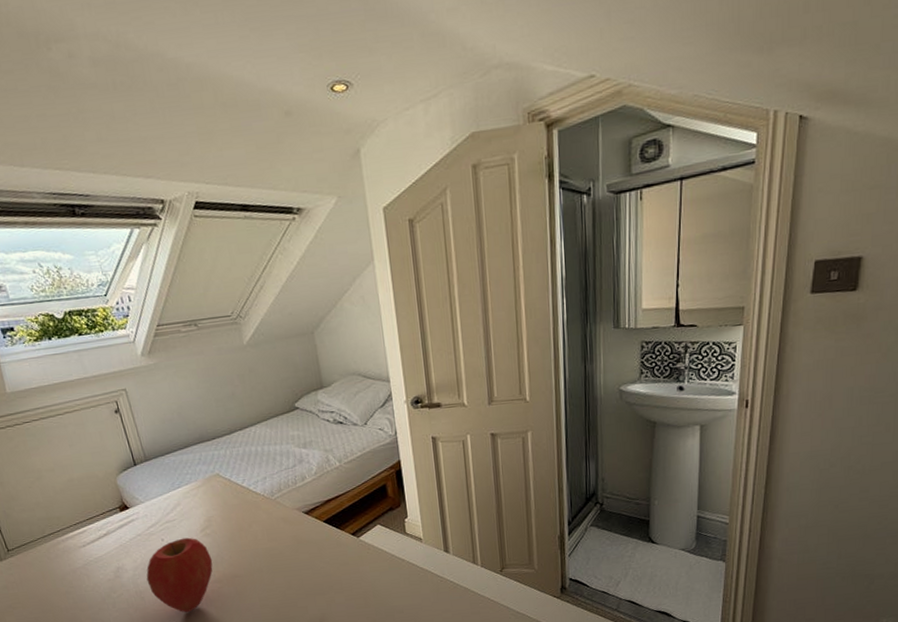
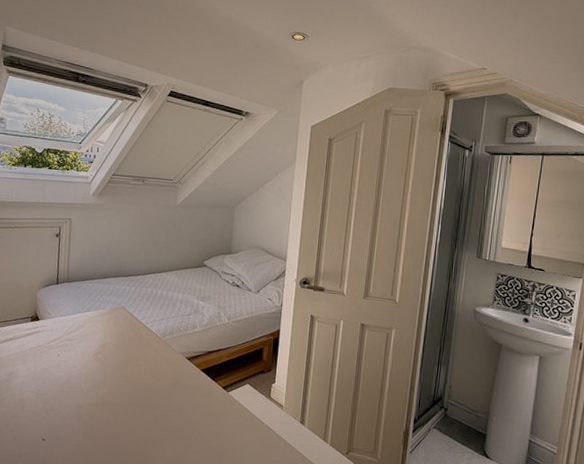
apple: present [146,537,213,613] -> none [32,357,96,430]

